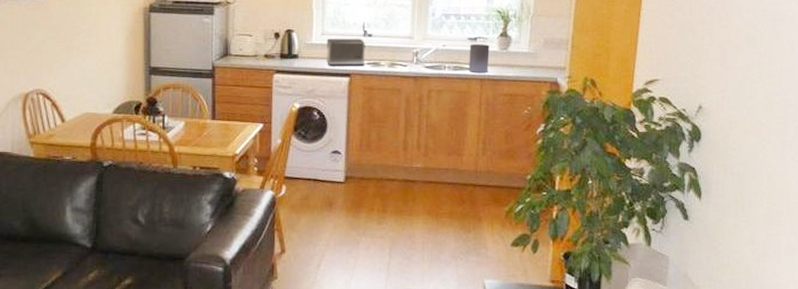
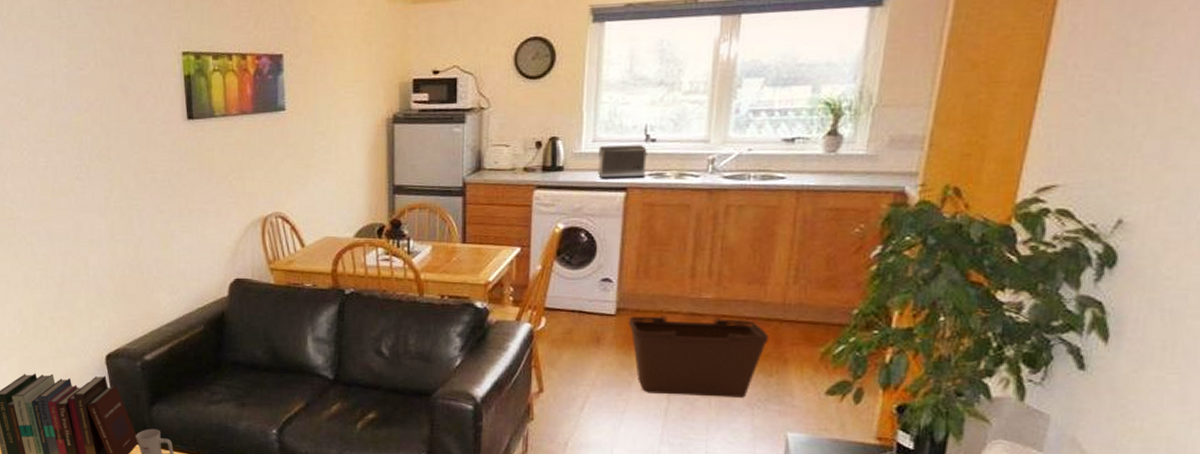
bicycle basket: none [355,183,466,252] -> present [628,316,768,398]
canister: present [469,44,490,74] -> none [782,146,812,184]

